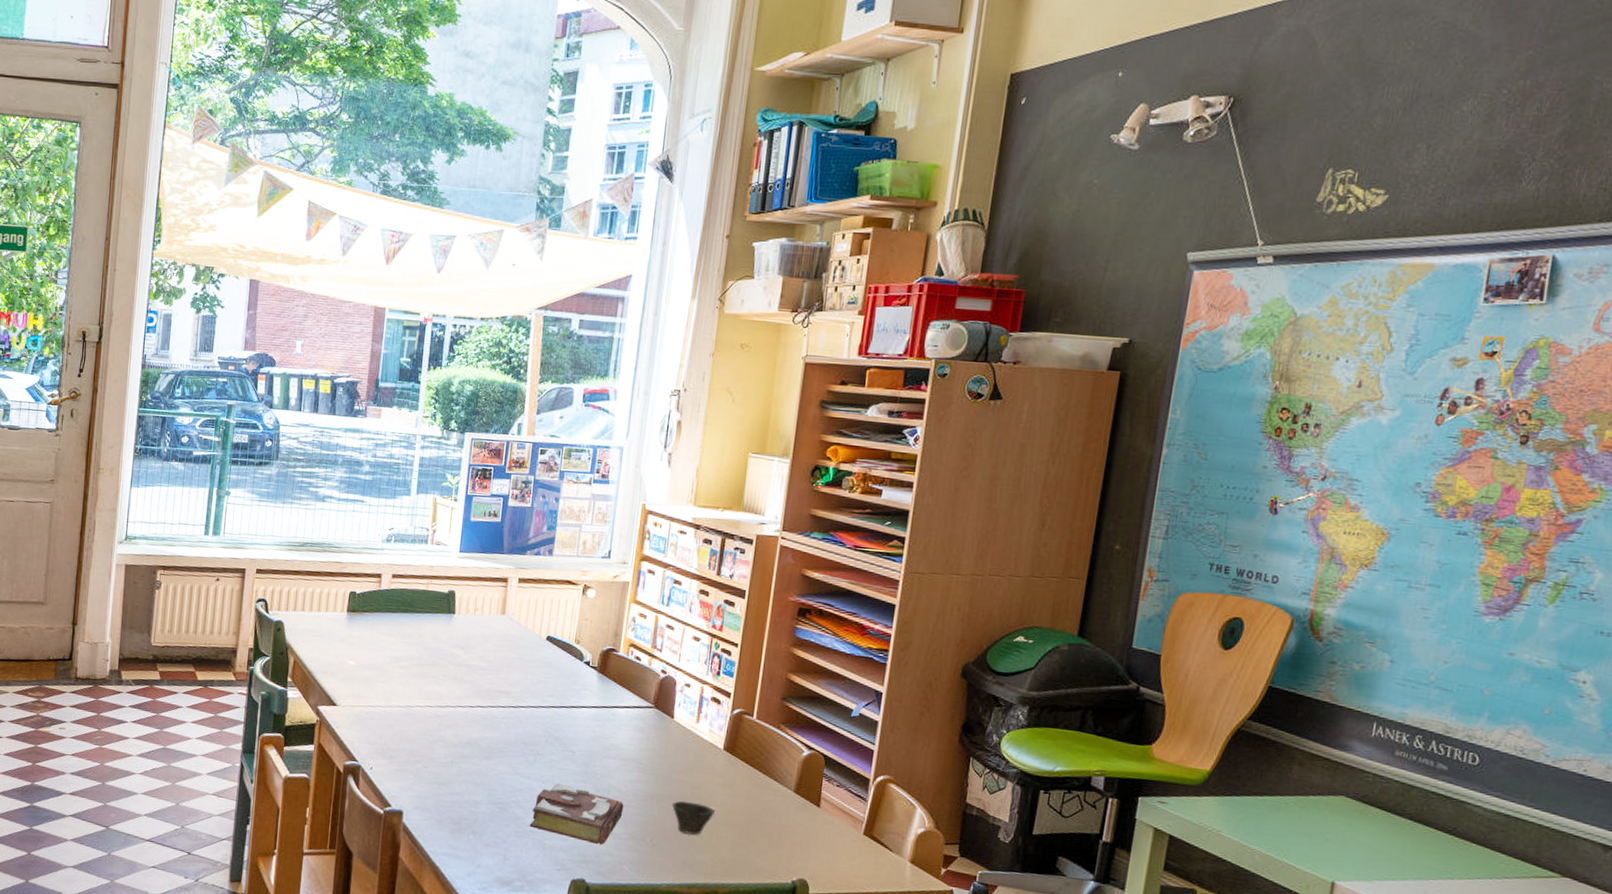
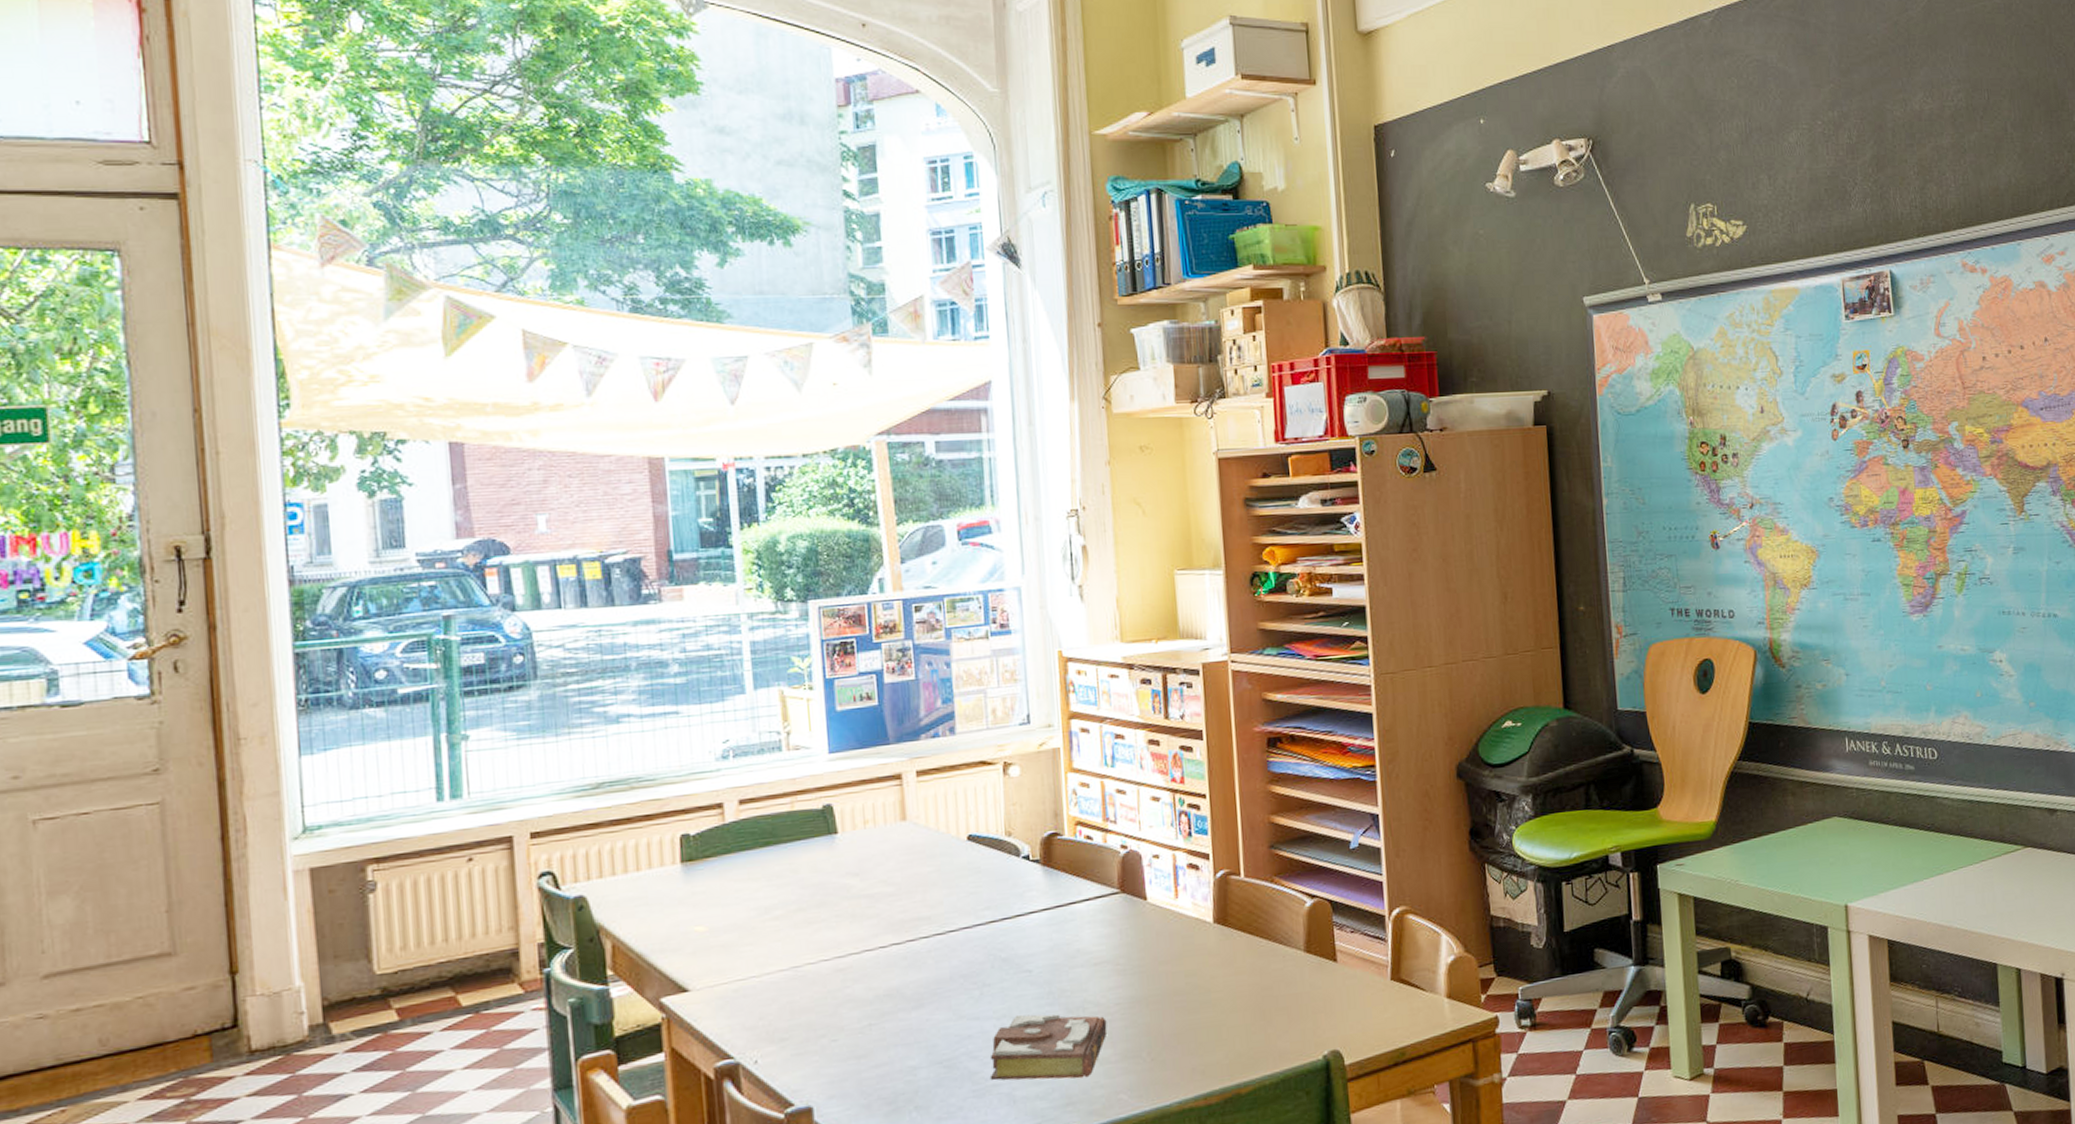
cup: present [671,801,716,835] -> none [1165,994,1219,1035]

